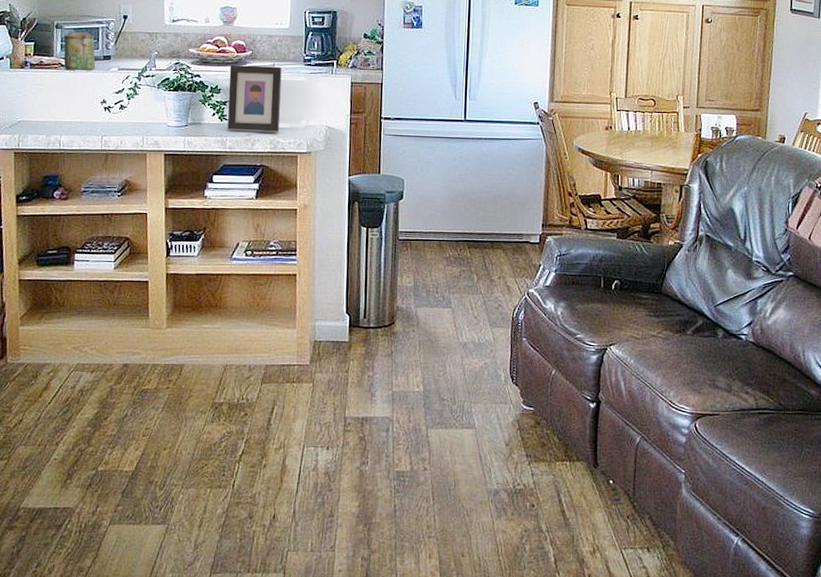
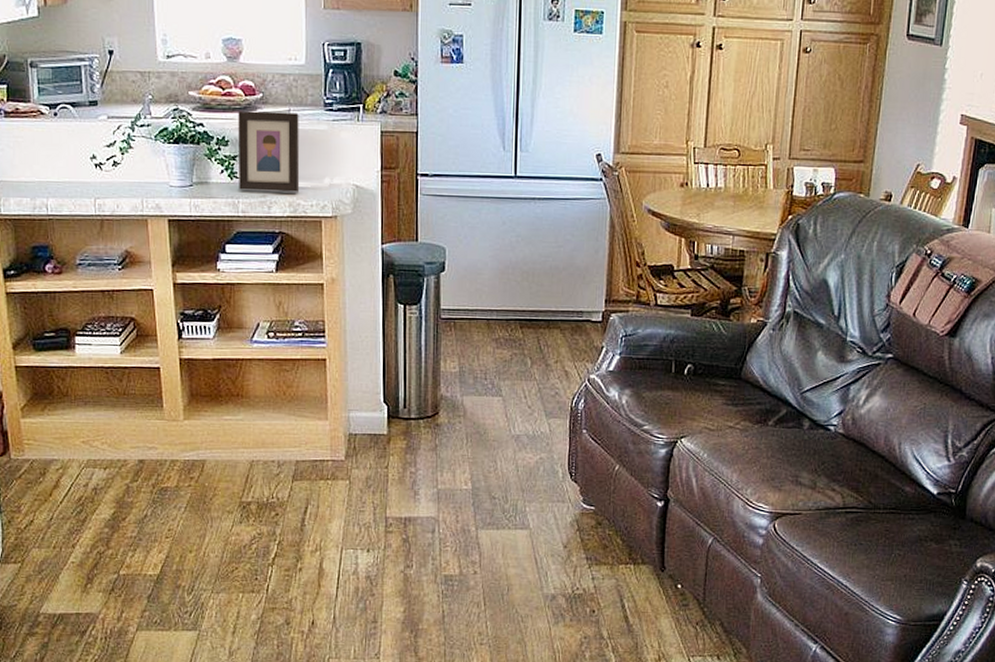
canister: present [63,32,96,71] -> none [41,71,80,120]

